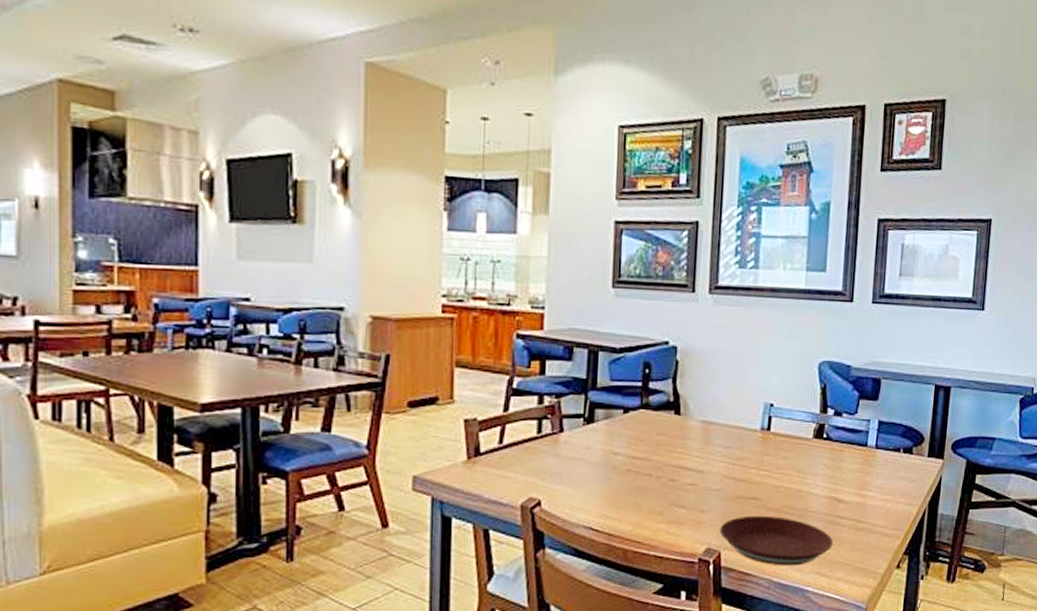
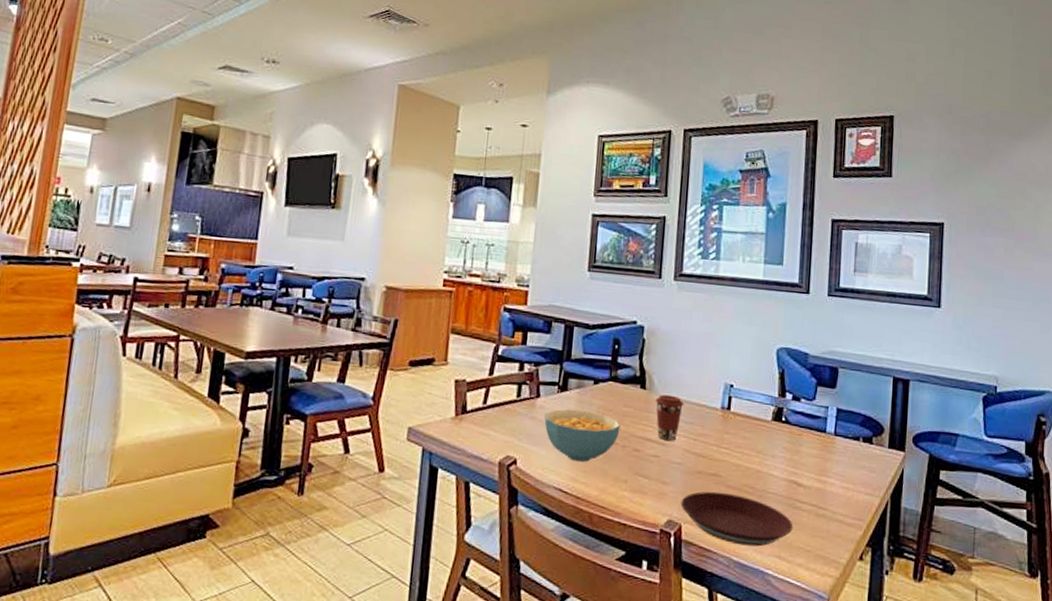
cereal bowl: none [570,442,654,497] -> present [544,409,620,462]
coffee cup: none [690,419,722,467] -> present [655,394,684,441]

